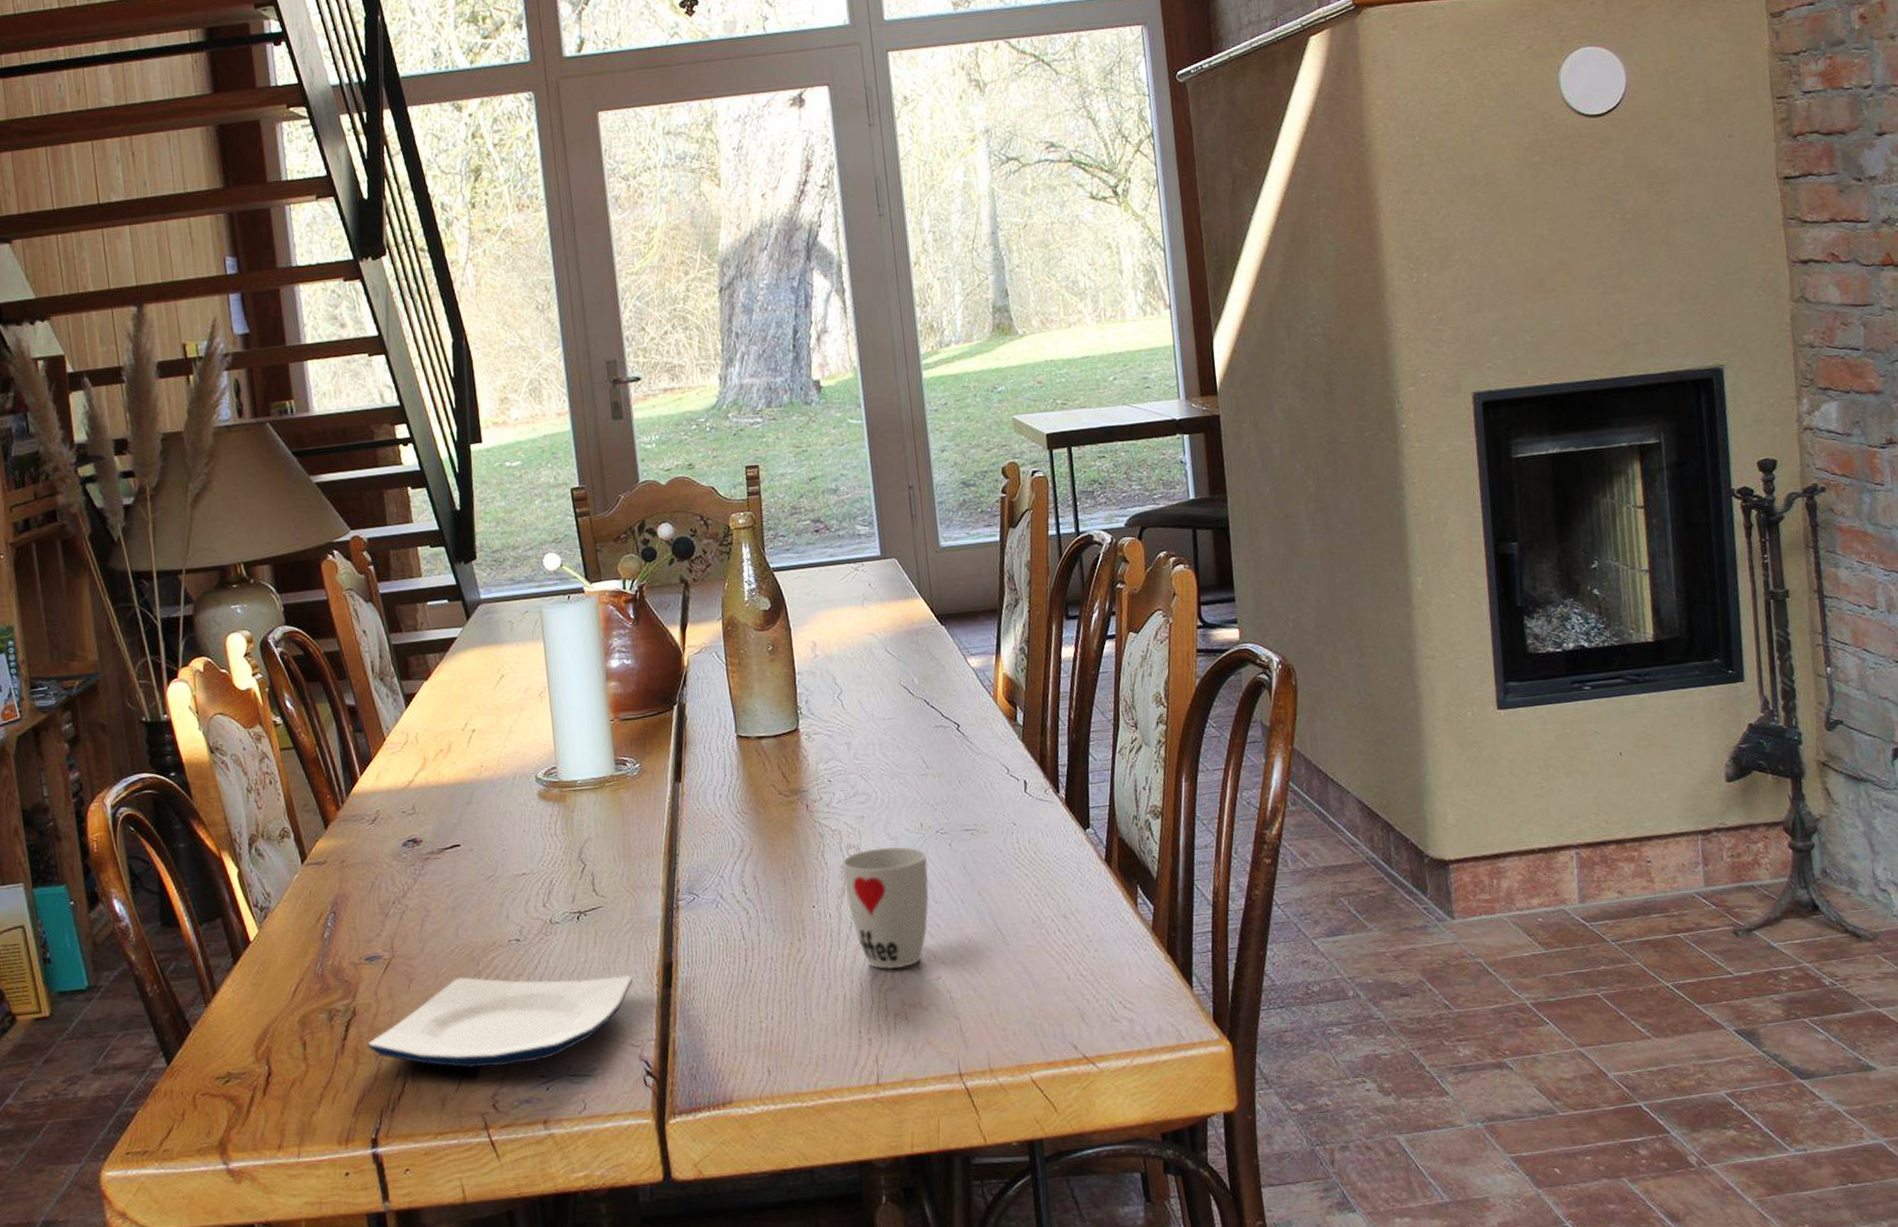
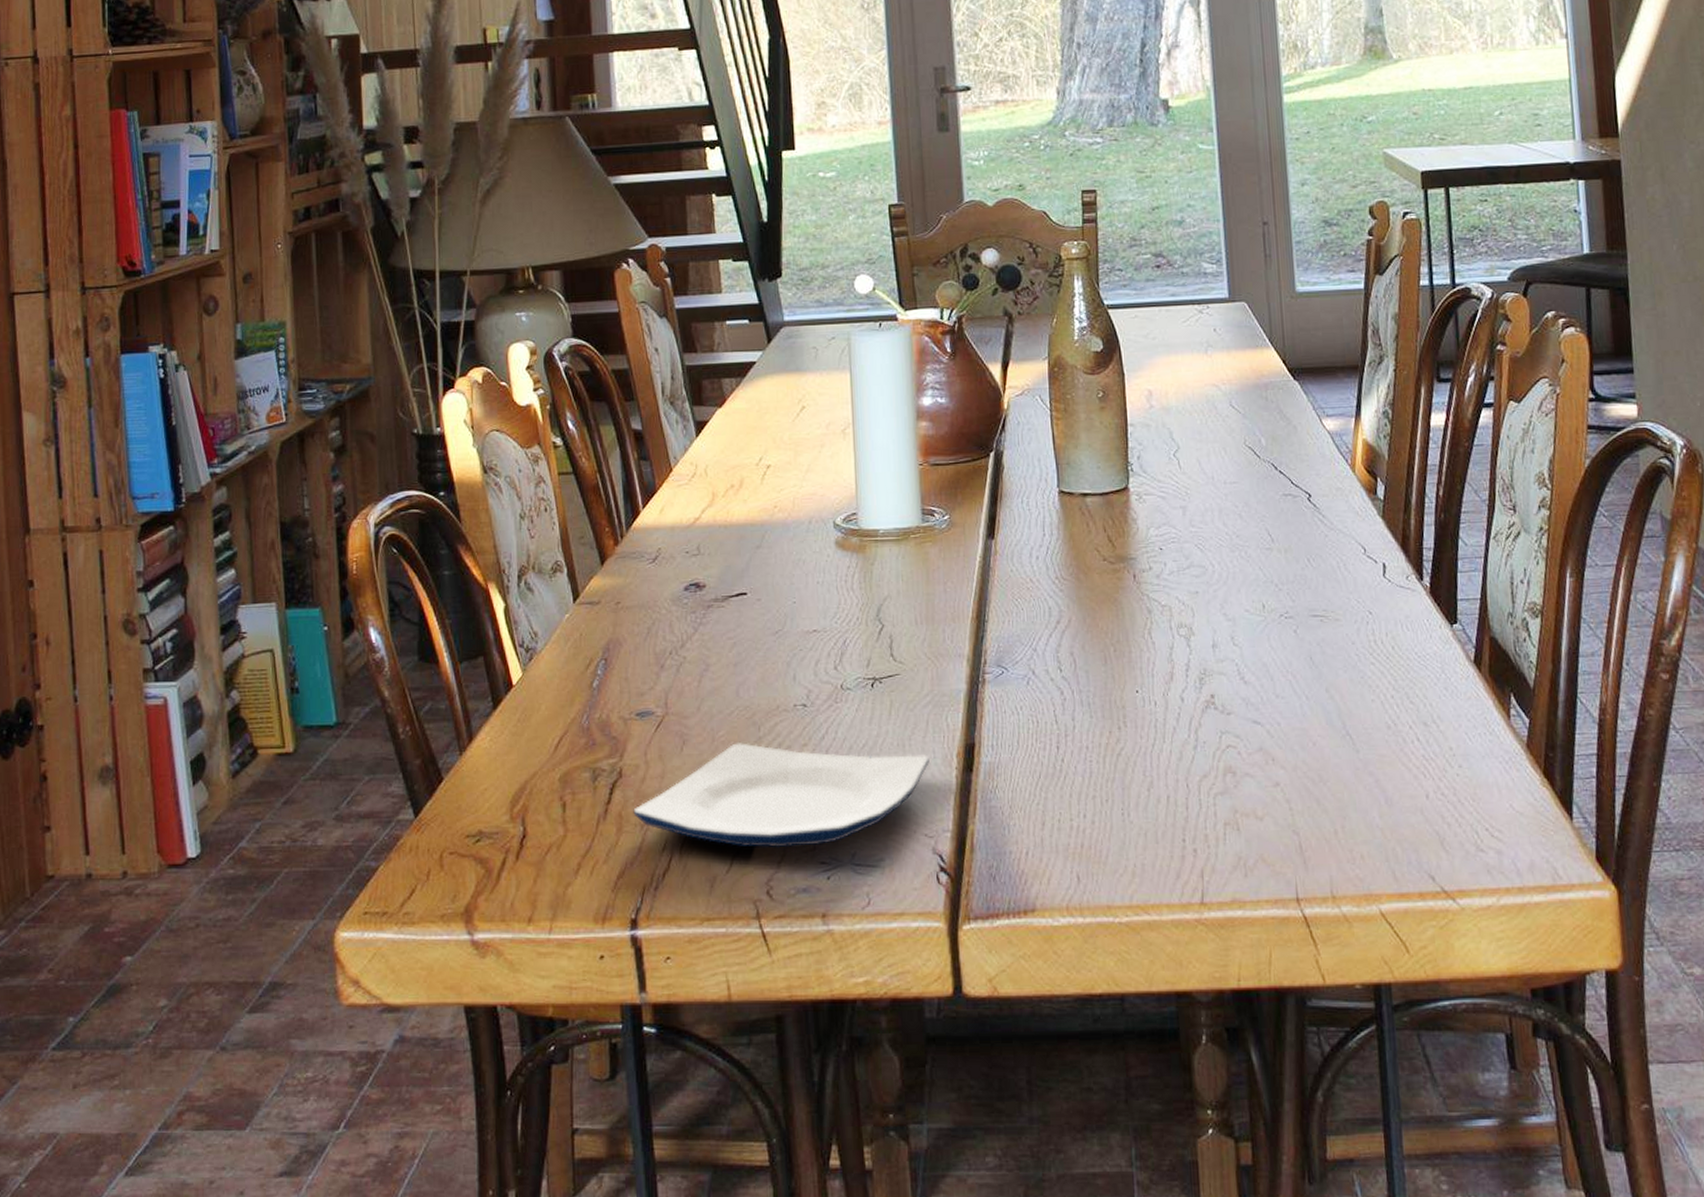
cup: present [841,846,930,970] -> none [1170,629,1270,771]

